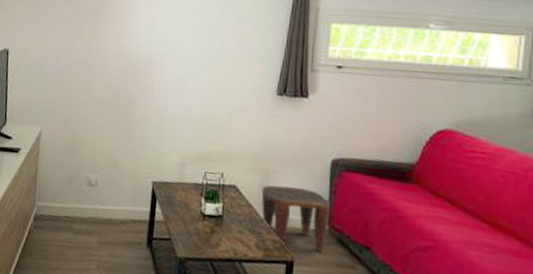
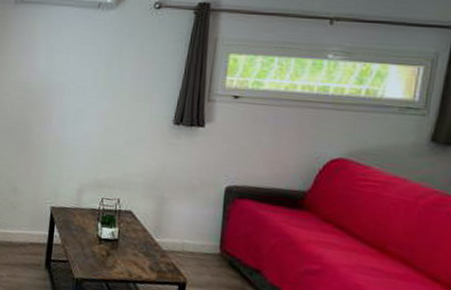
stool: present [261,185,330,252] -> none [156,211,223,274]

